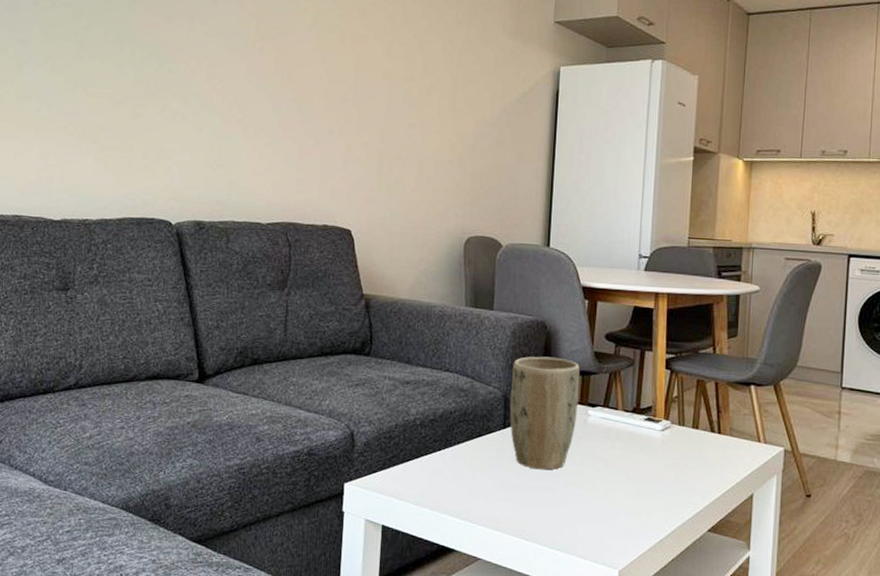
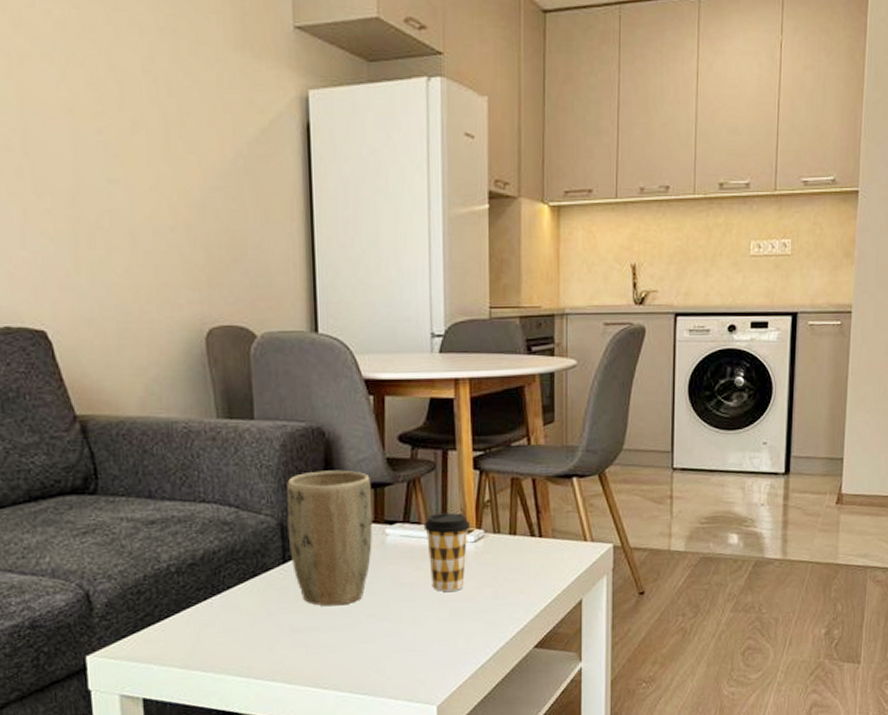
coffee cup: none [620,402,660,471] -> present [423,513,471,592]

